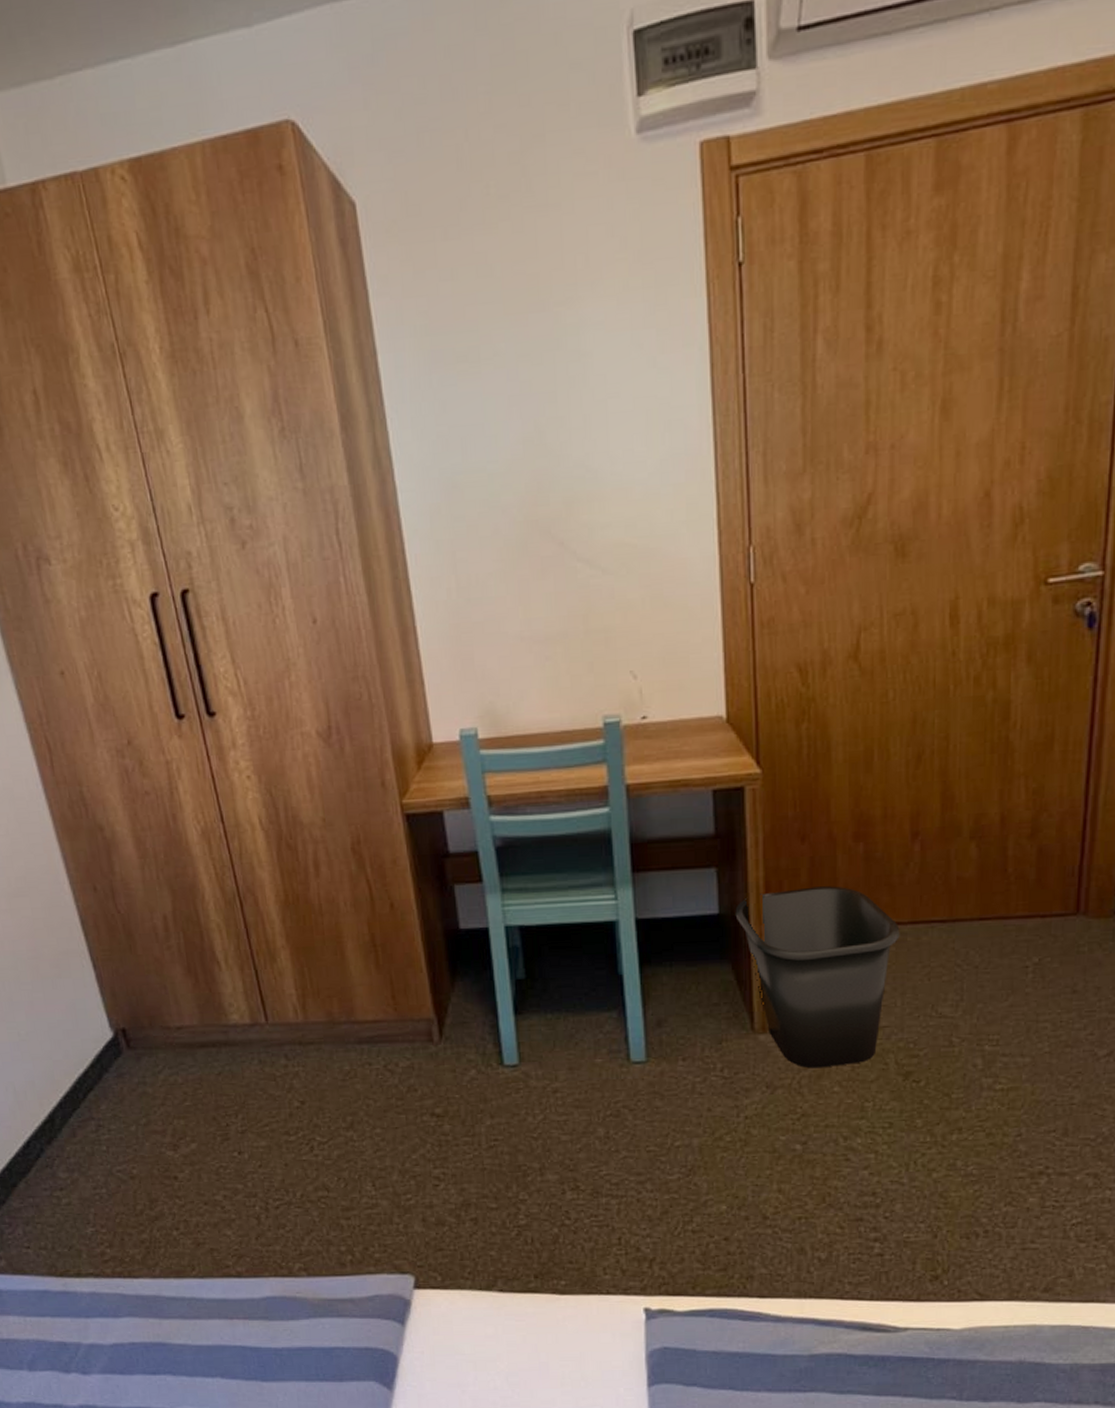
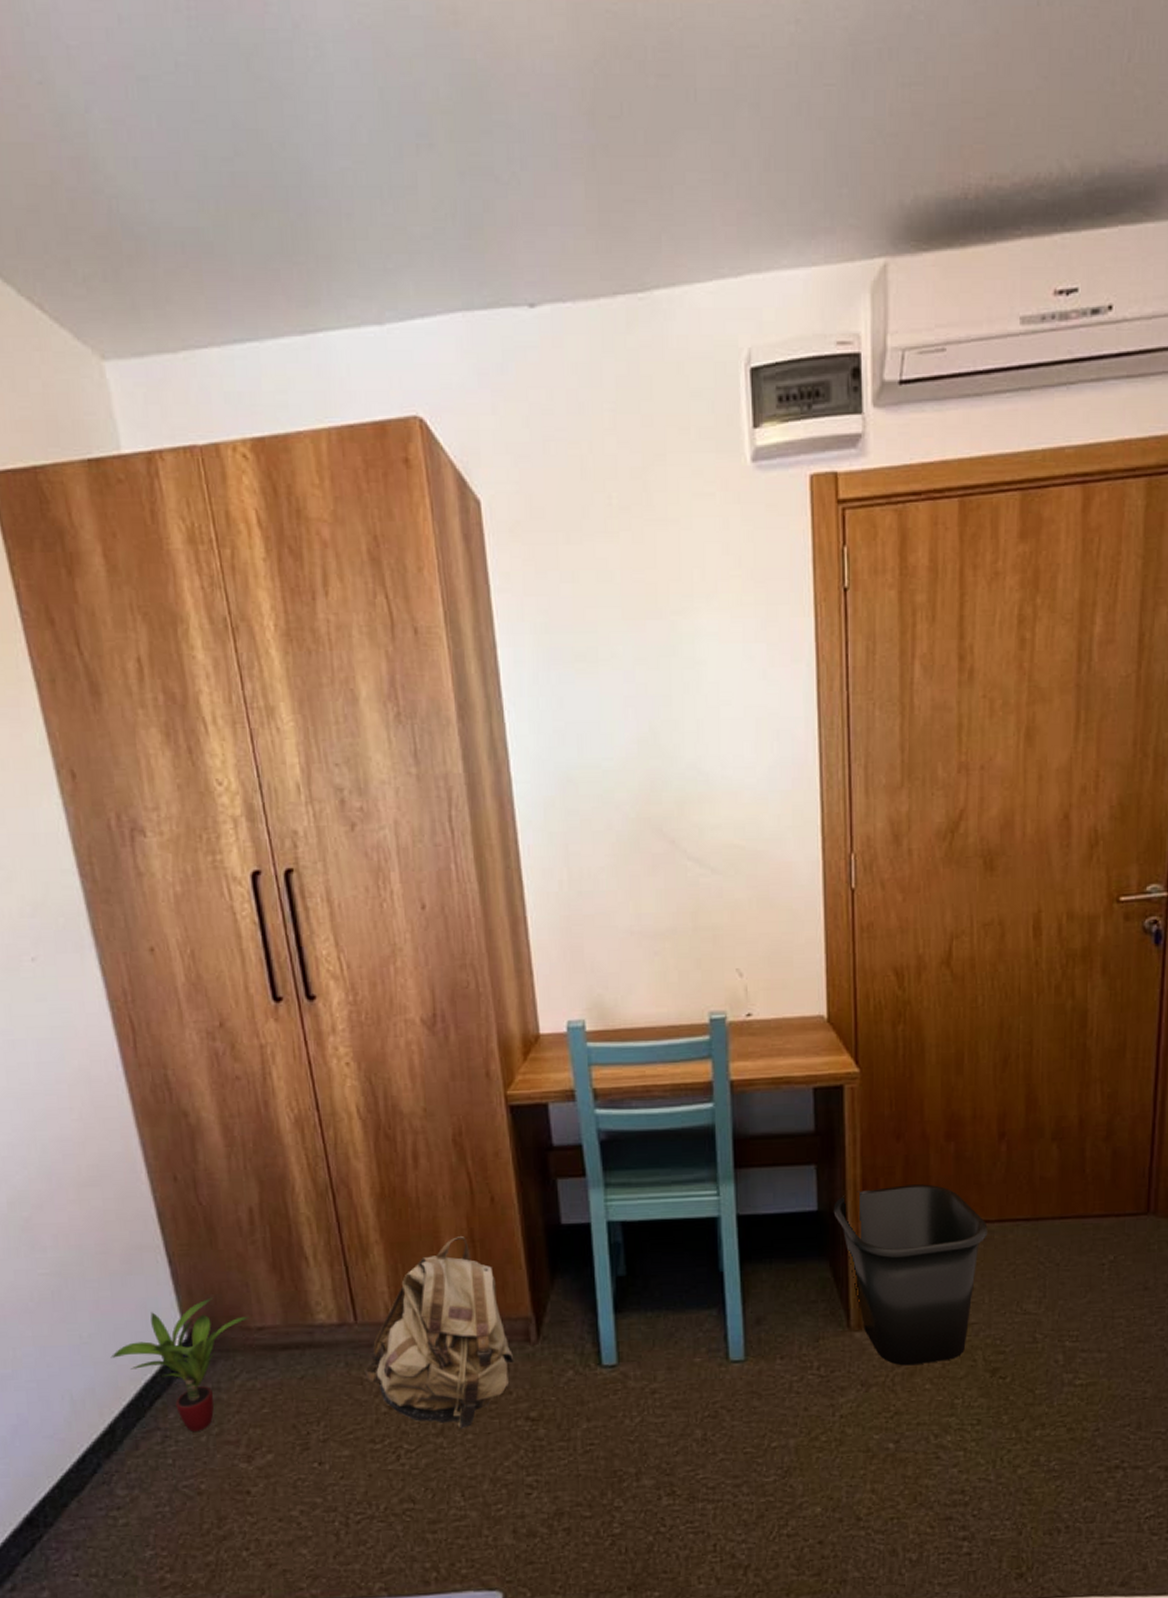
potted plant: none [46,999,169,1122] -> present [110,1297,250,1432]
backpack: none [277,940,419,1124] -> present [364,1235,515,1430]

